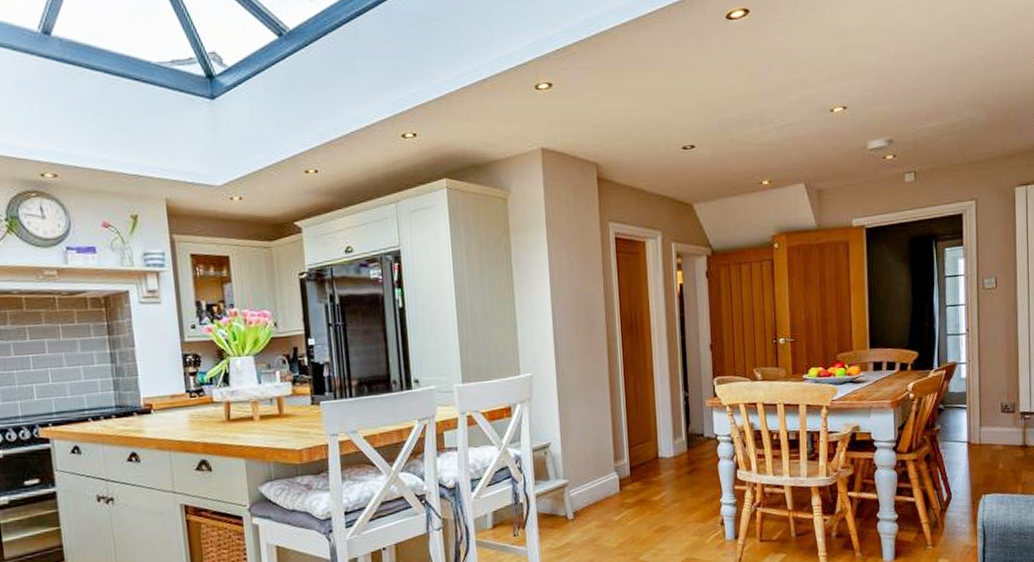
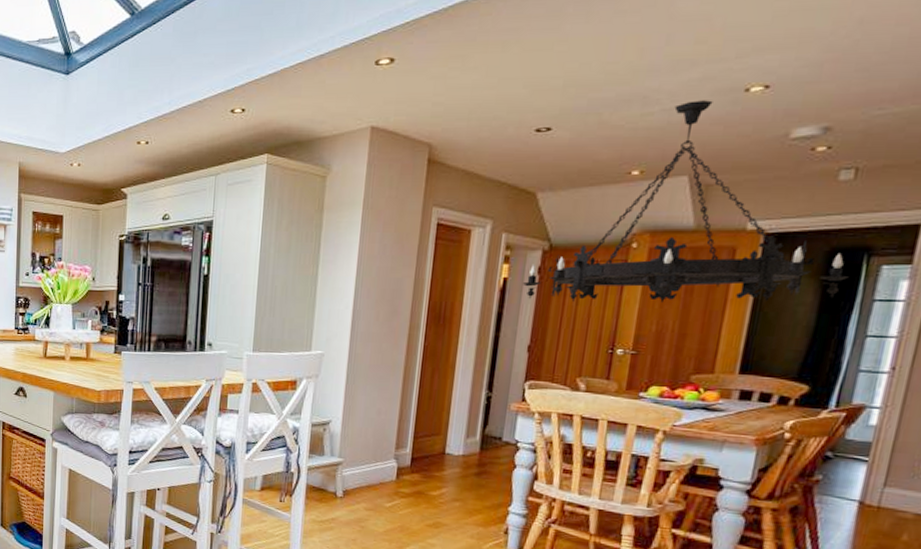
chandelier: none [695,119,926,302] -> present [522,100,849,304]

